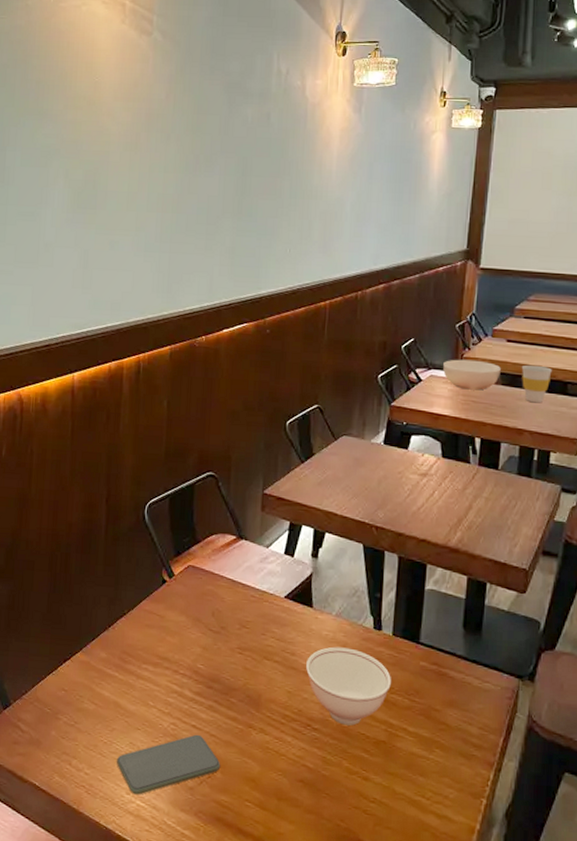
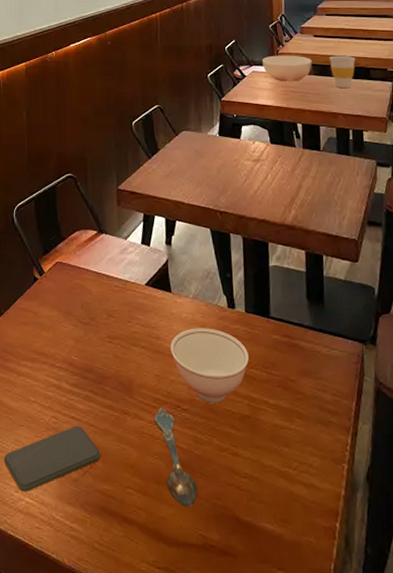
spoon: none [282,725,321,826] -> present [155,408,198,507]

